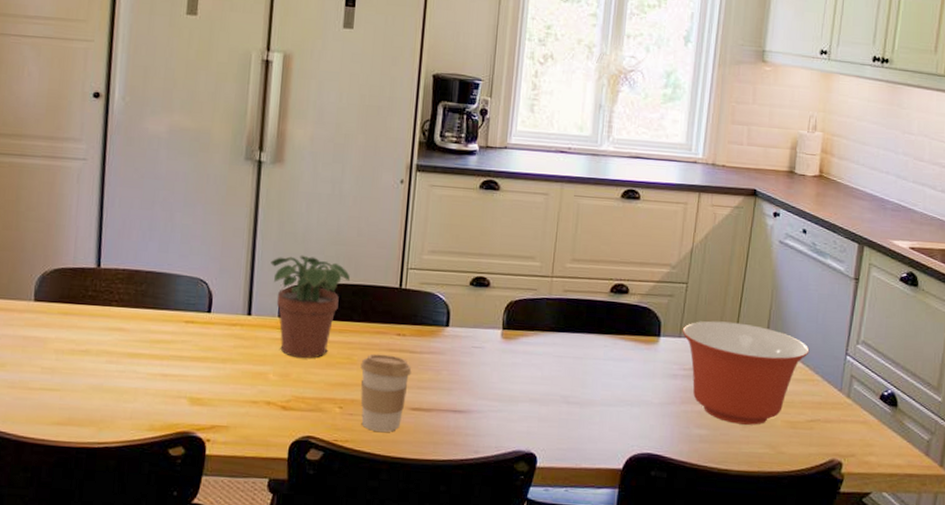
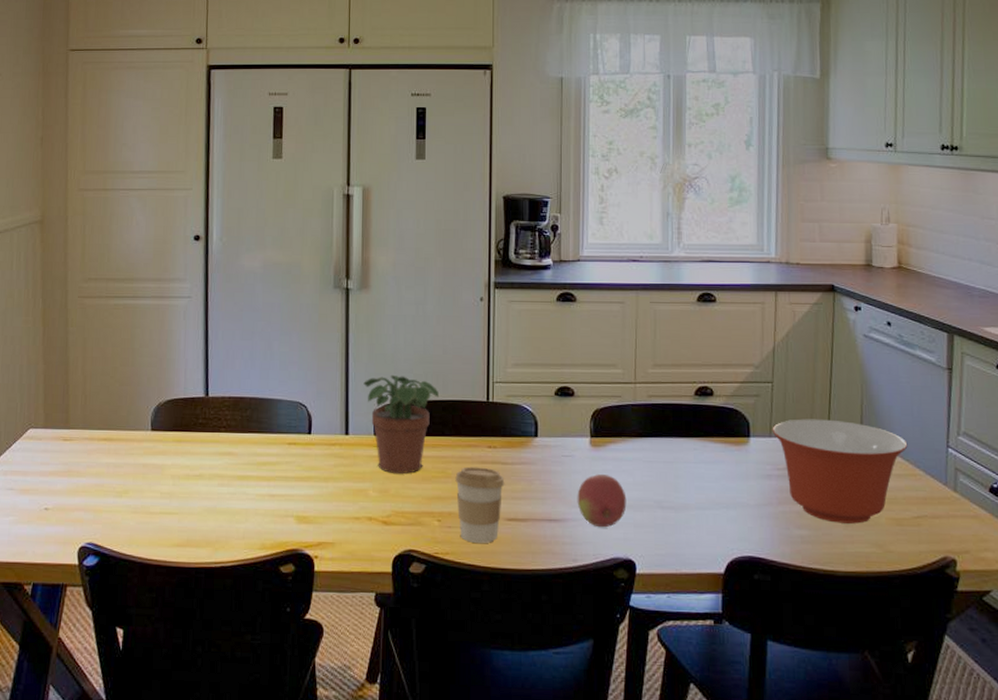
fruit: none [483,367,534,421] -> present [577,474,627,528]

